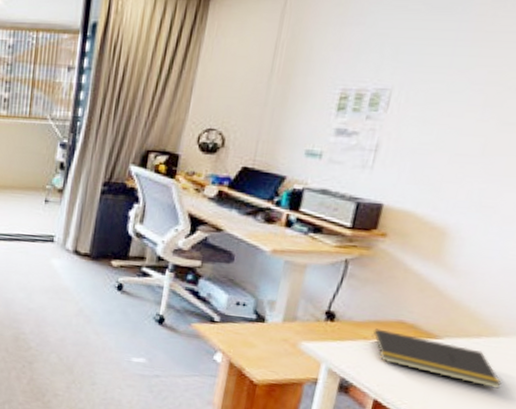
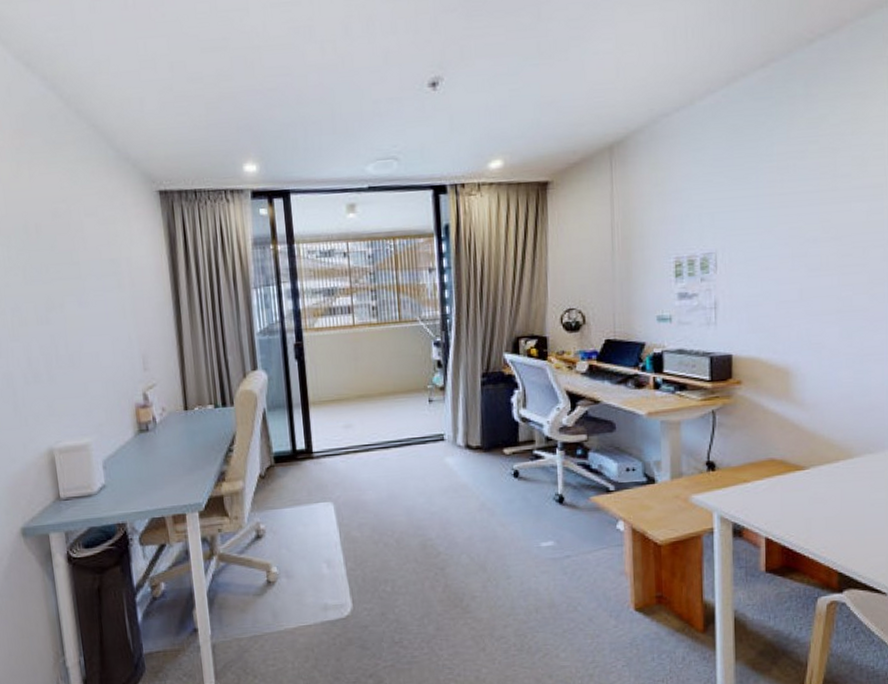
notepad: present [371,328,502,389] -> none [750,469,866,506]

